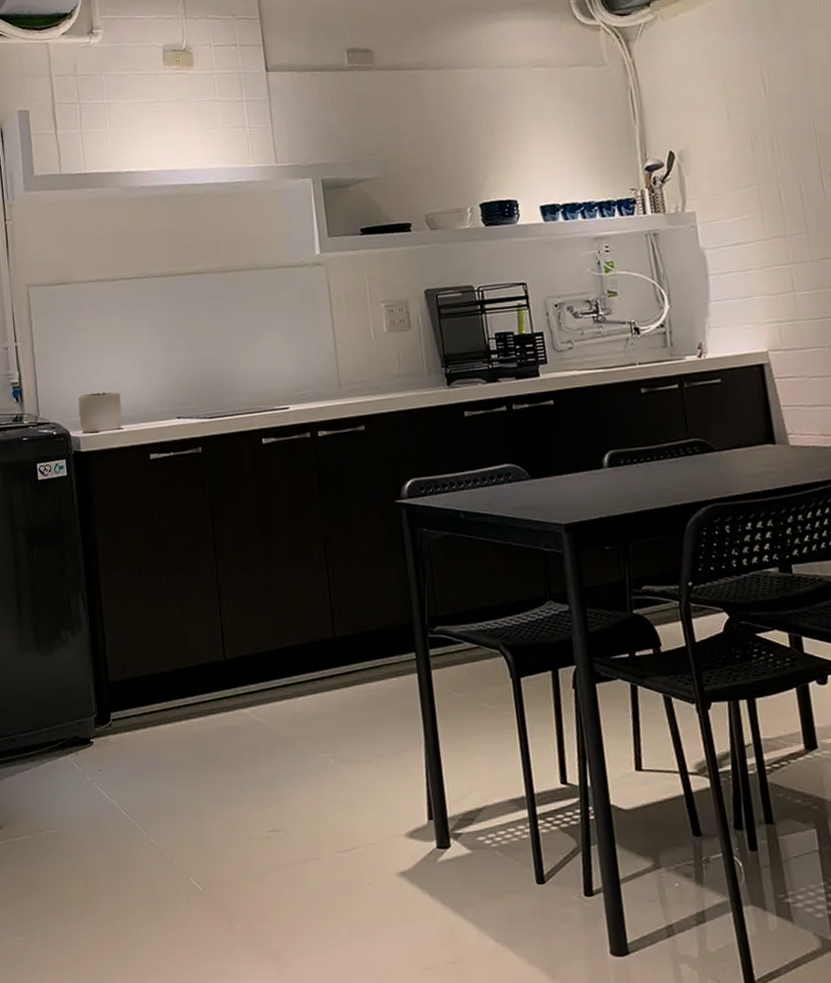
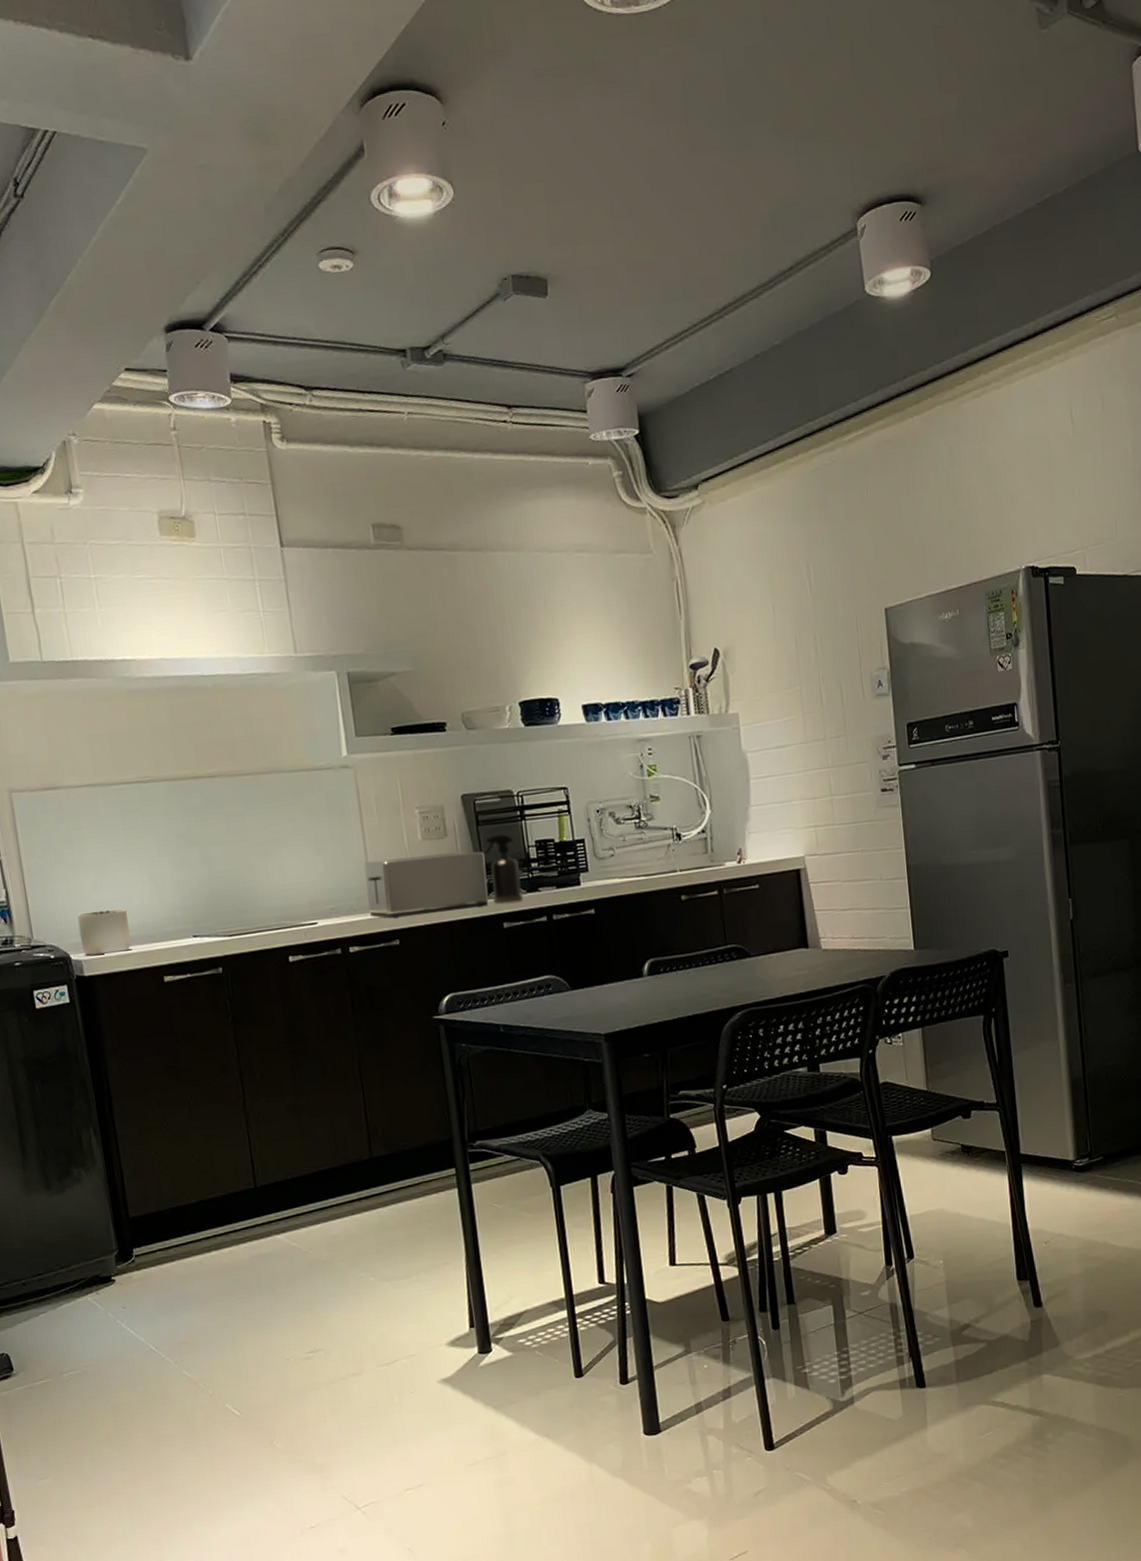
toaster: none [333,342,451,406] -> present [364,851,489,920]
spray bottle: none [447,326,483,395] -> present [485,833,523,905]

